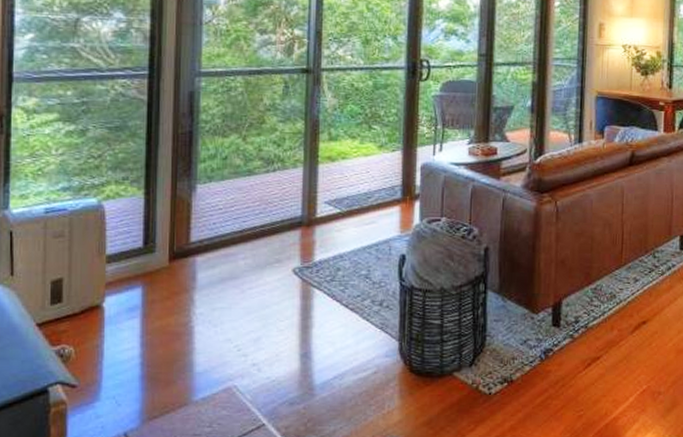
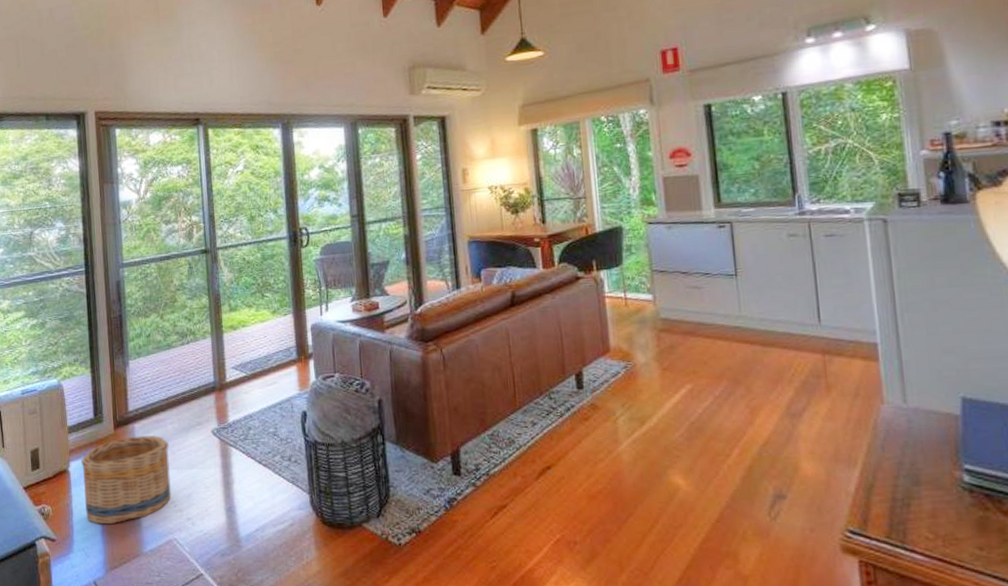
basket: none [120,271,238,369] -> present [80,436,171,525]

